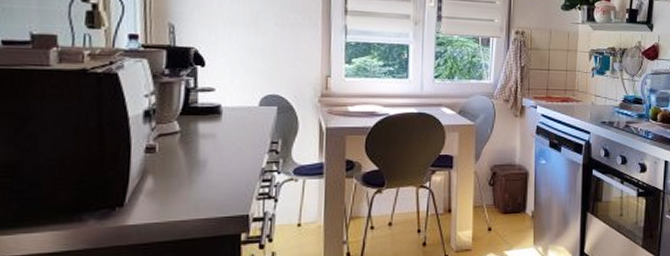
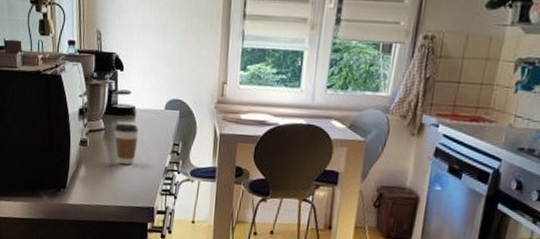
coffee cup: none [194,123,227,171] -> present [114,122,139,165]

